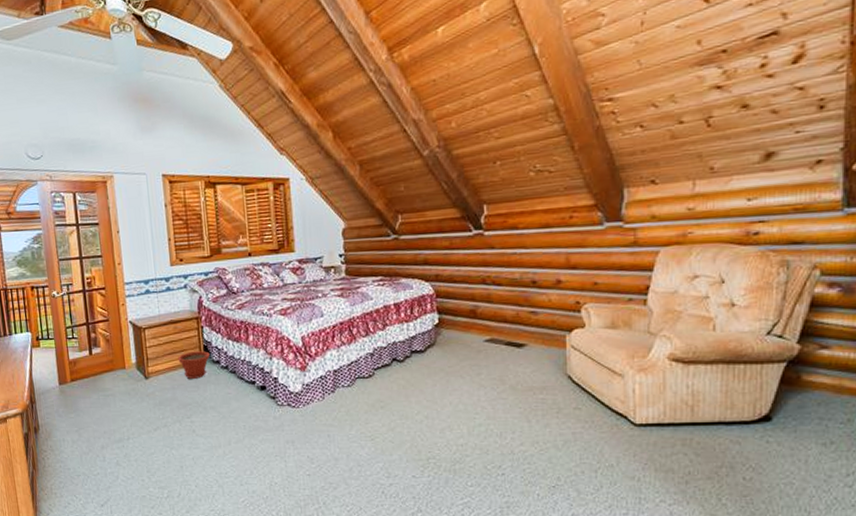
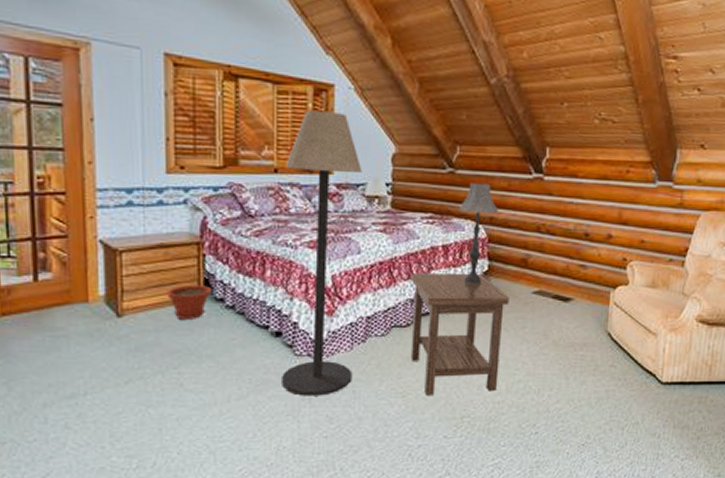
floor lamp: none [256,200,327,440] -> present [282,110,362,396]
side table: none [369,326,462,438] -> present [410,273,509,395]
table lamp: none [405,244,444,338] -> present [458,182,499,285]

